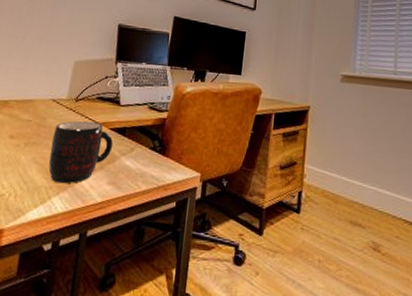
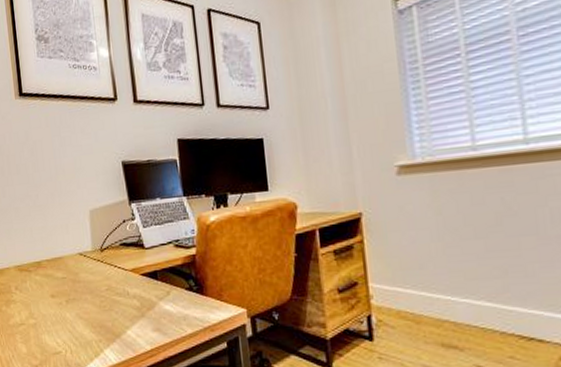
mug: present [48,121,114,184] -> none [88,269,149,336]

